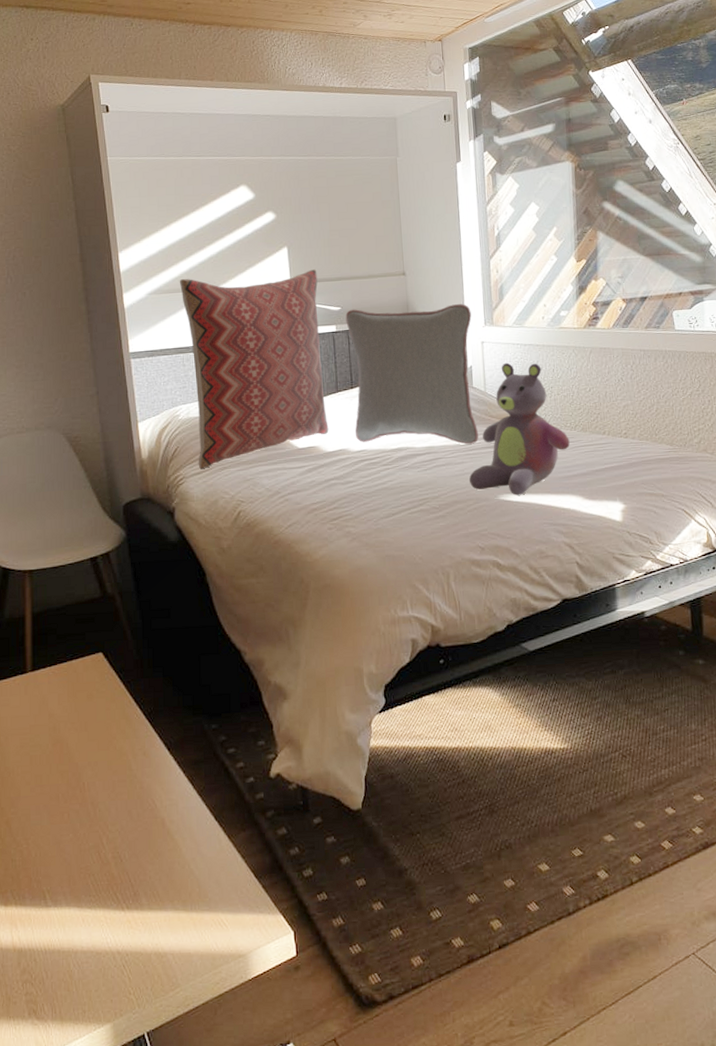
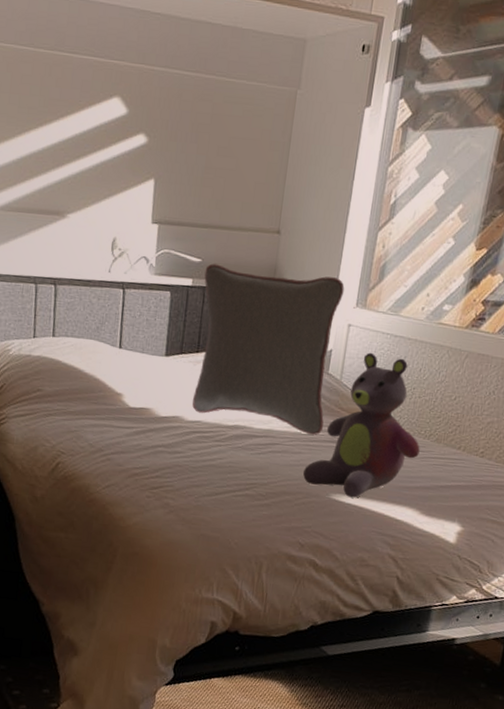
pillow: present [179,269,329,468] -> none [23,197,183,411]

